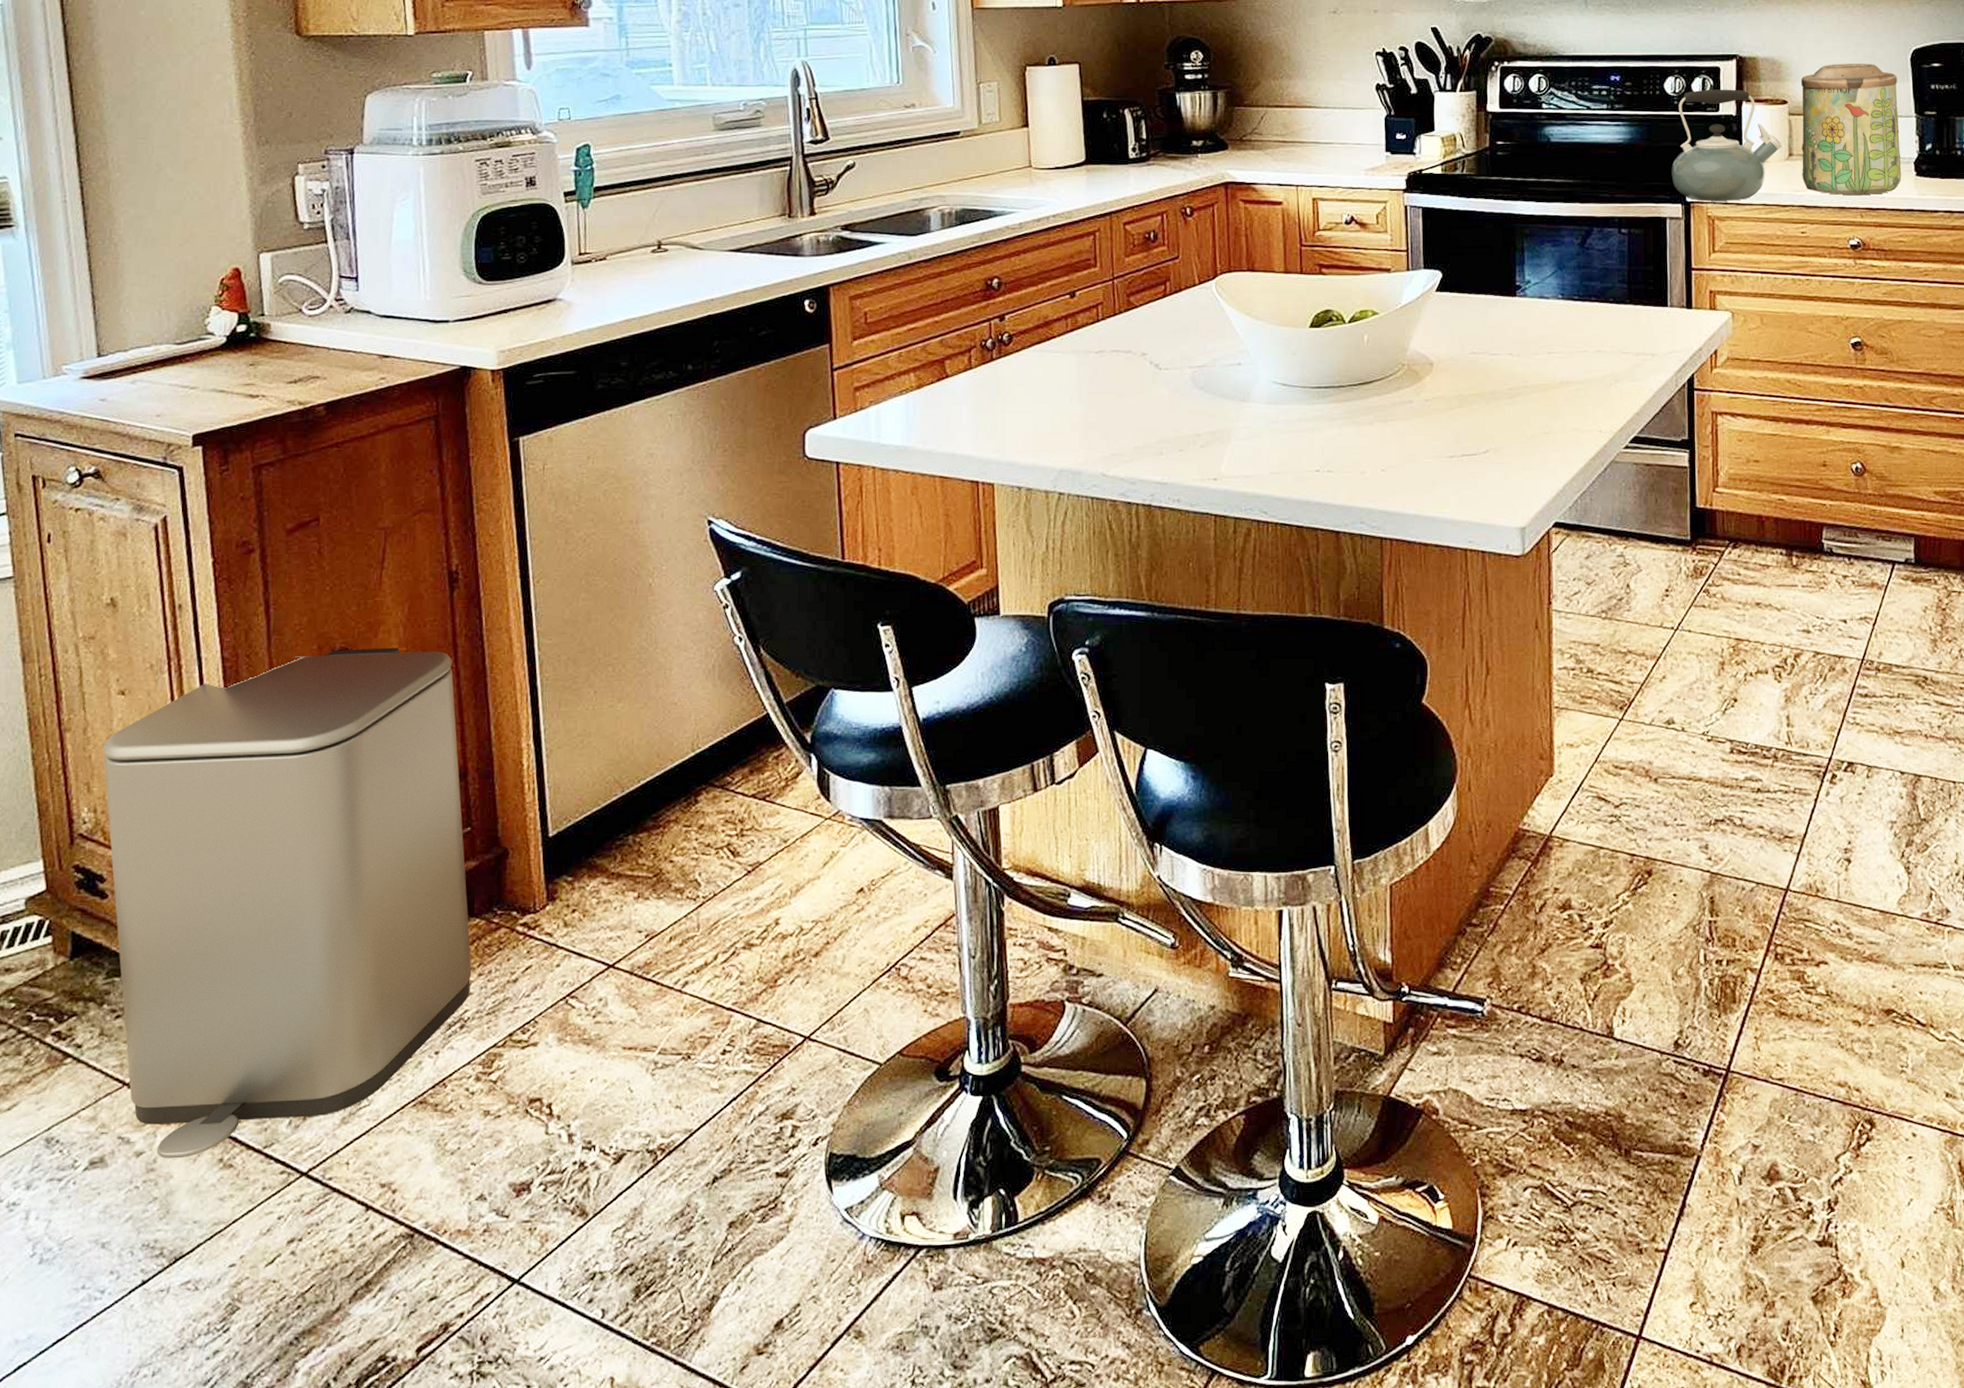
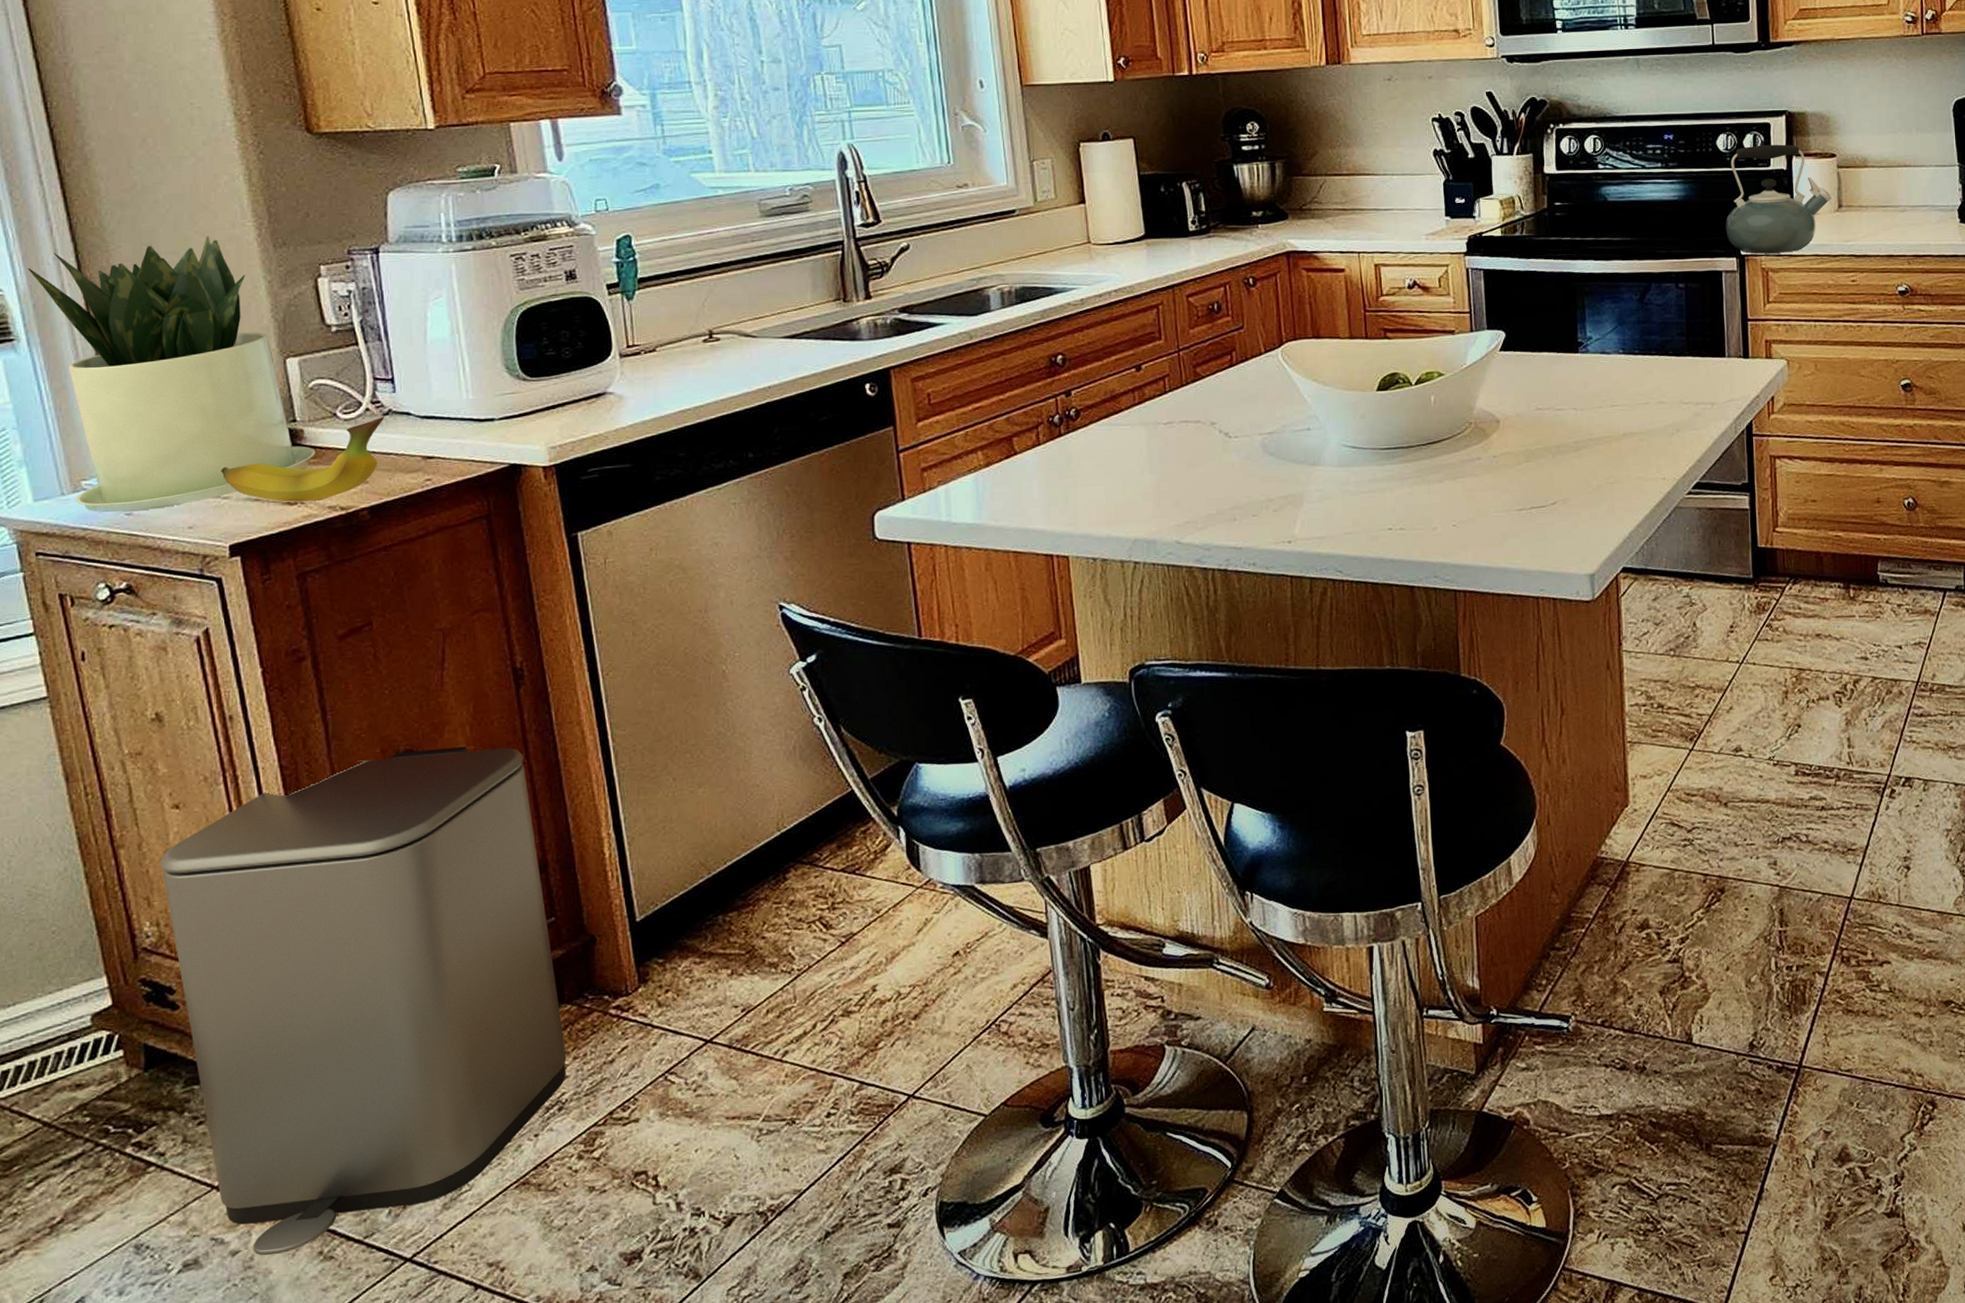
planter: none [31,131,280,398] -> present [27,235,316,513]
fruit: none [191,313,347,395] -> present [221,416,385,502]
canister: present [1800,64,1902,195] -> none [1848,115,1946,244]

